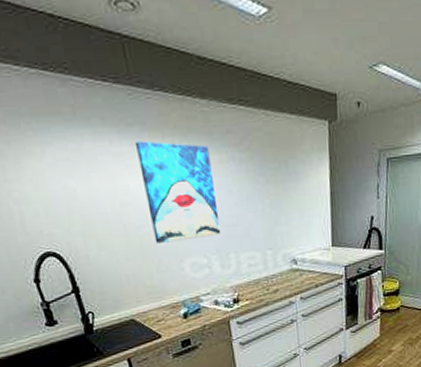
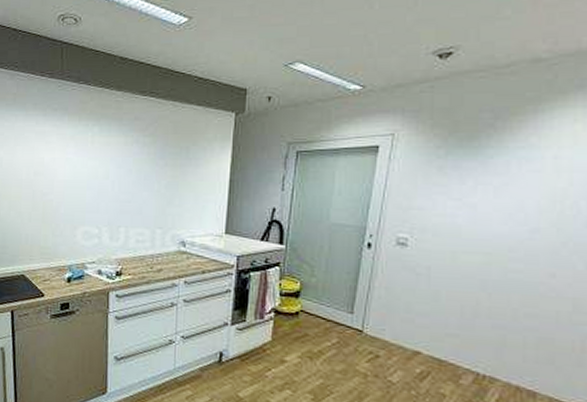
wall art: present [136,141,221,243] -> none [56,123,117,210]

